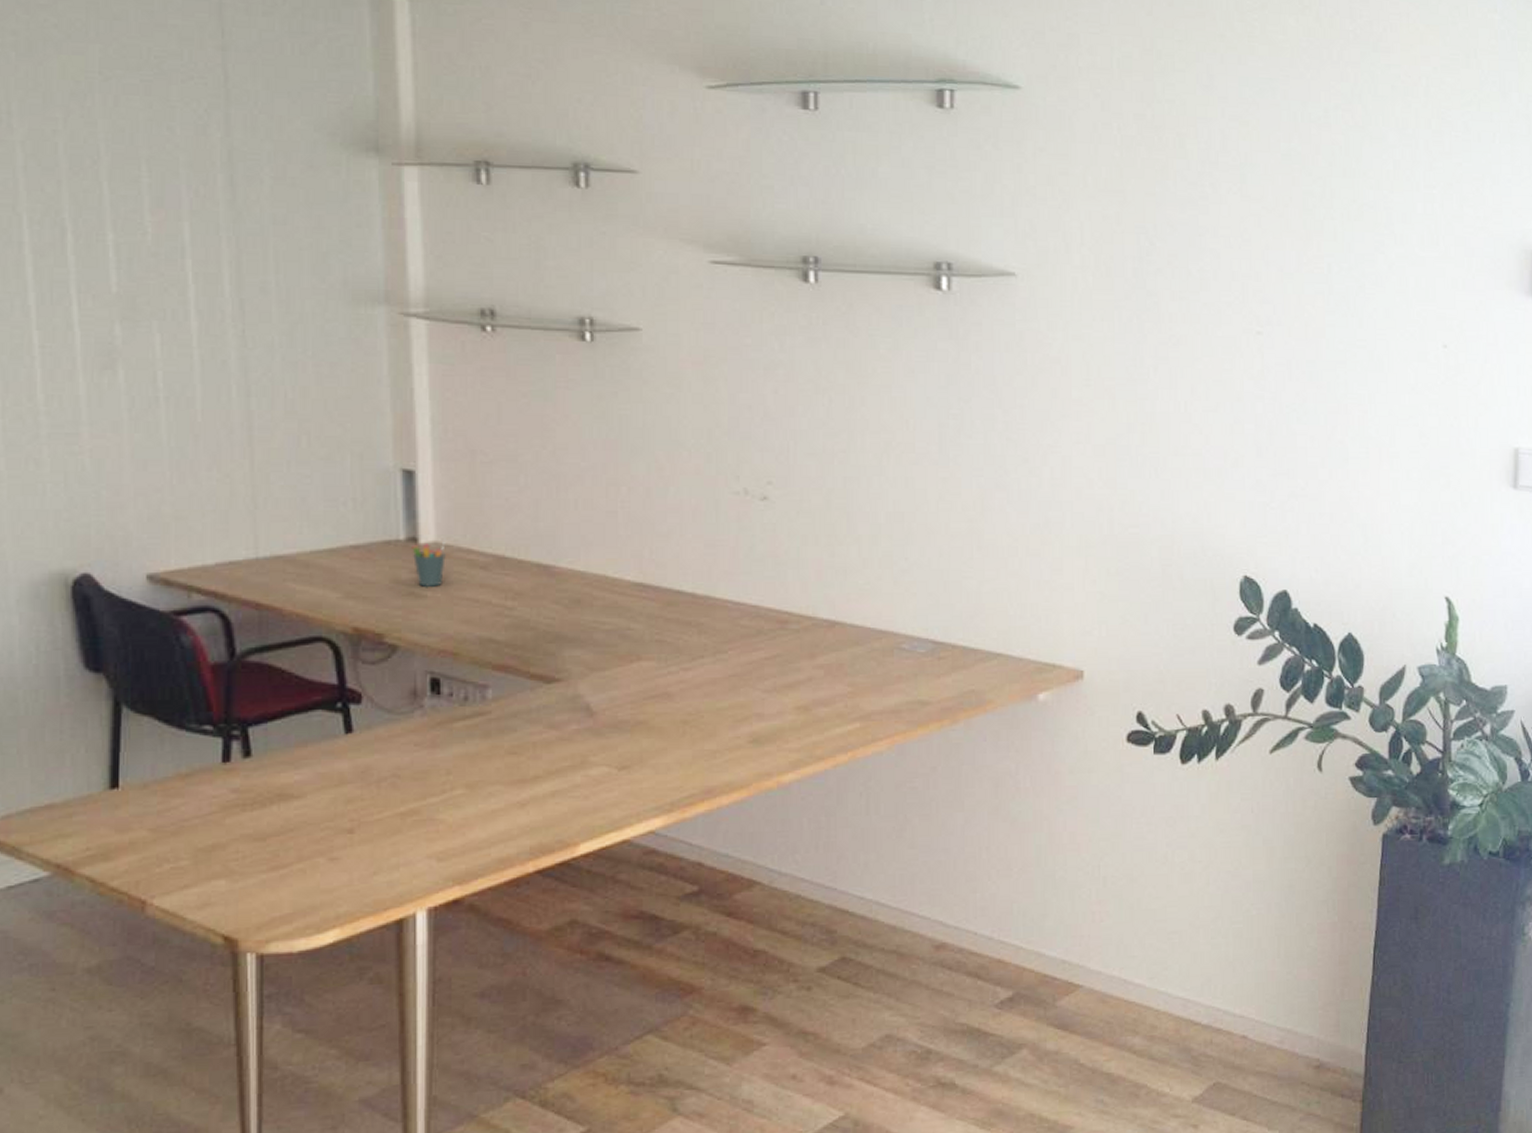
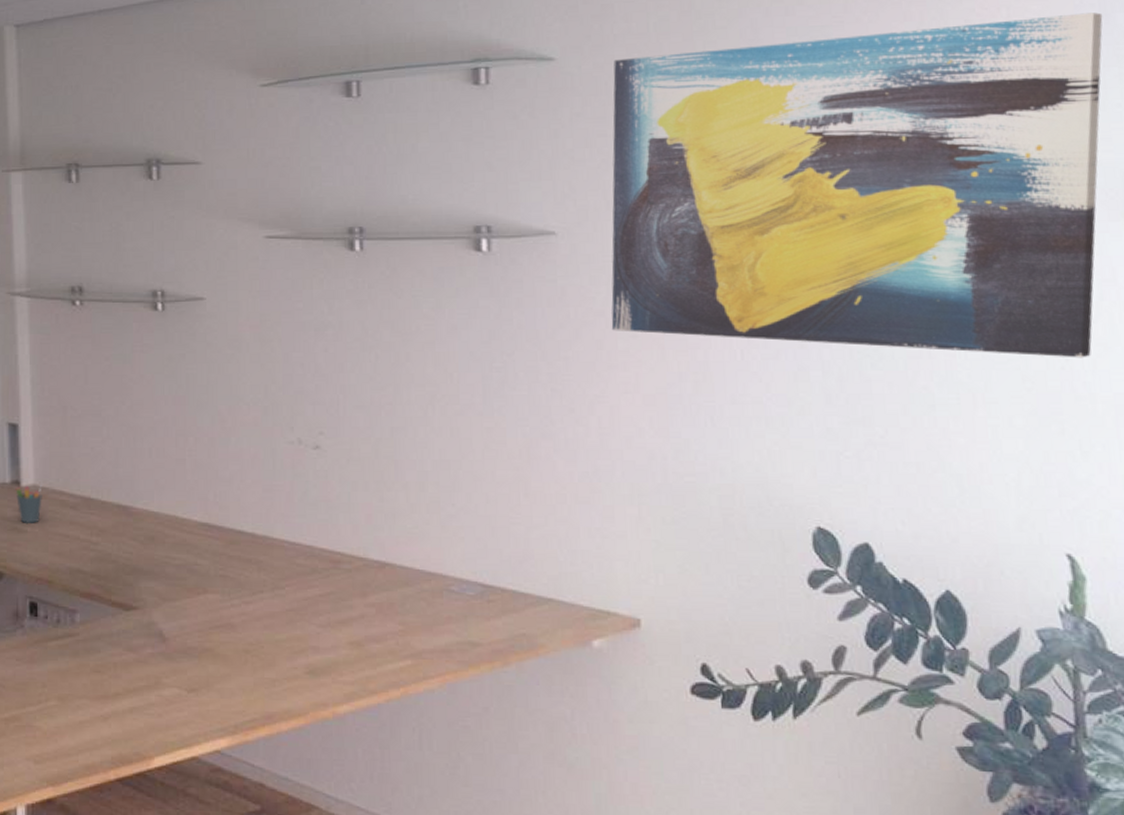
wall art: none [1066,89,1502,417] -> present [611,12,1103,358]

